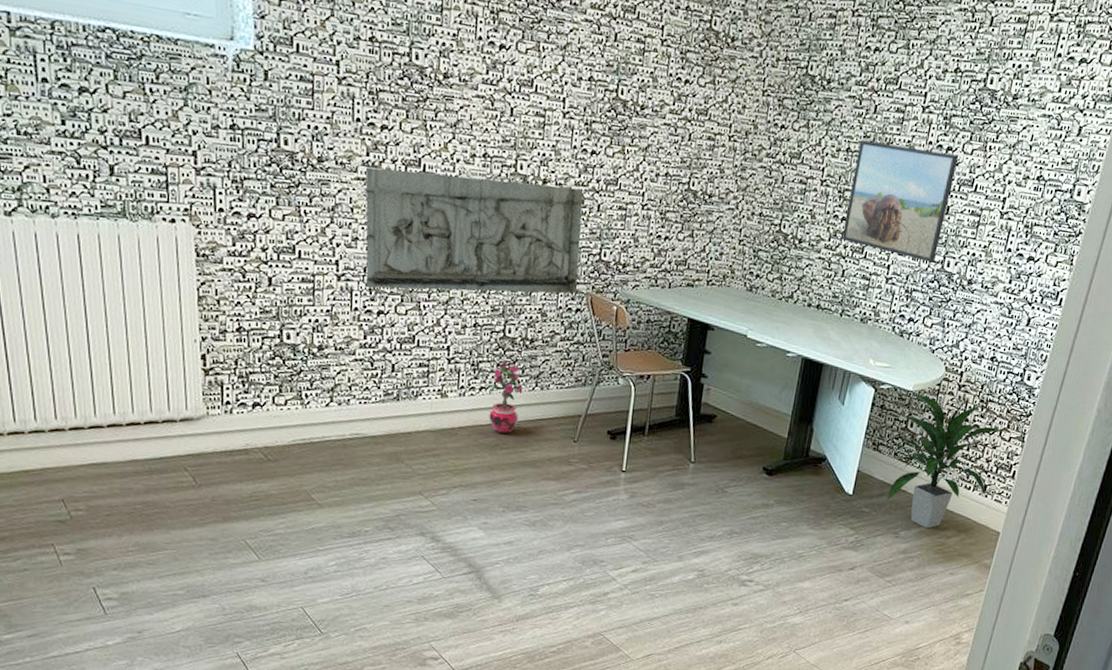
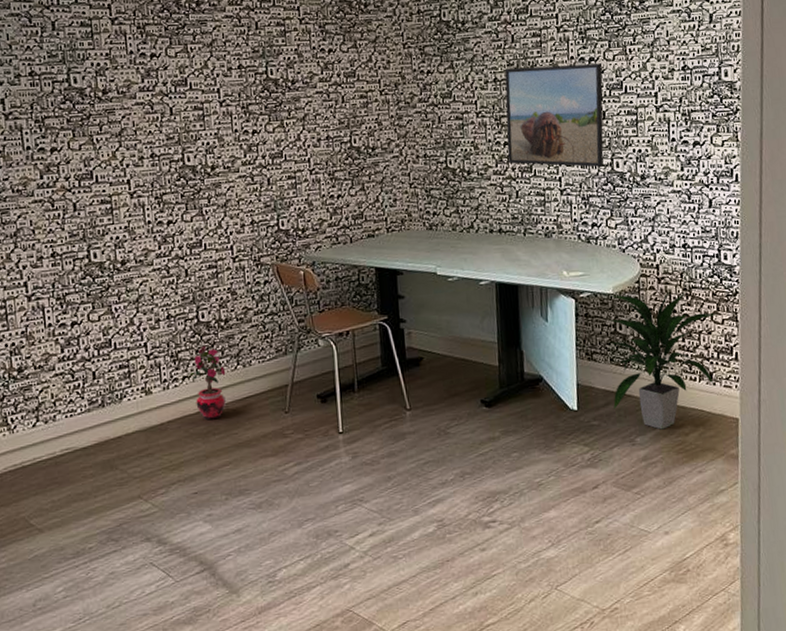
relief sculpture: present [365,167,584,295] -> none [40,167,261,303]

